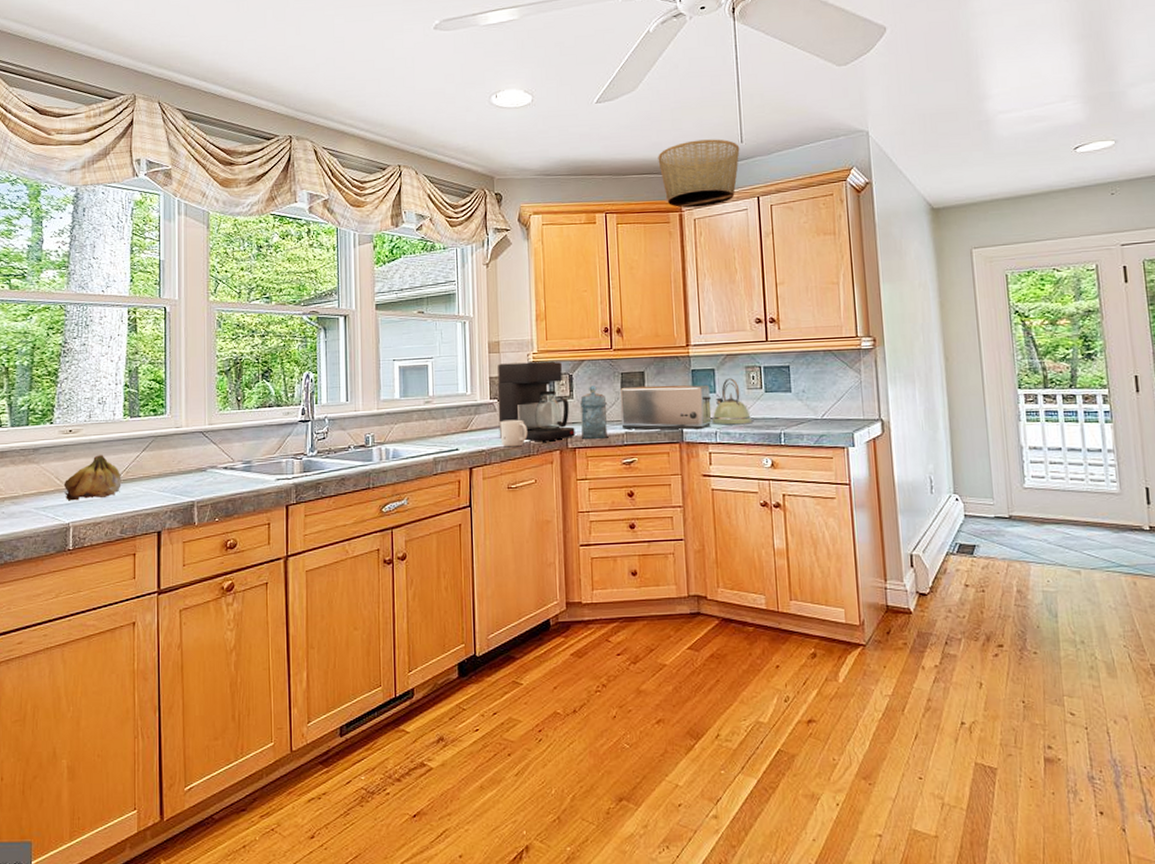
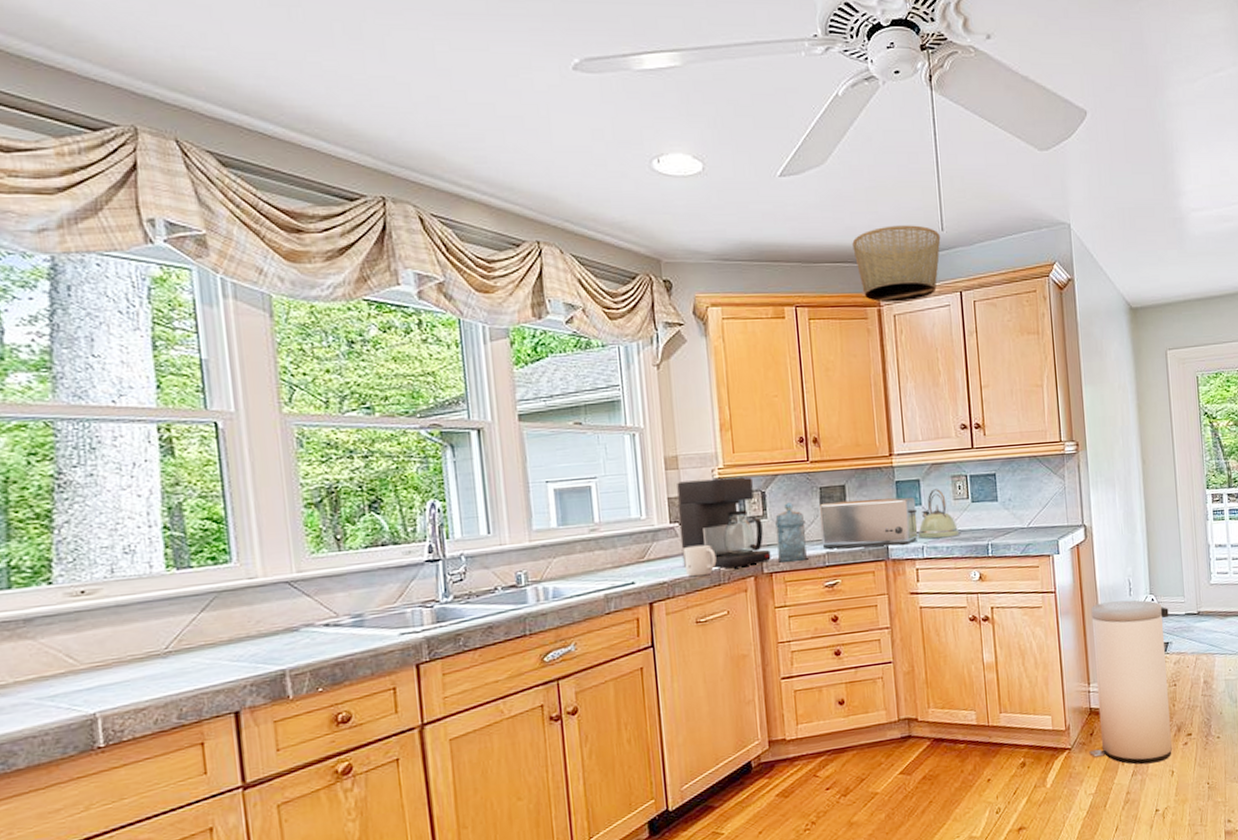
fruit: present [63,455,122,501] -> none [80,620,173,684]
pedal bin: none [885,498,981,672] -> present [1089,600,1173,765]

